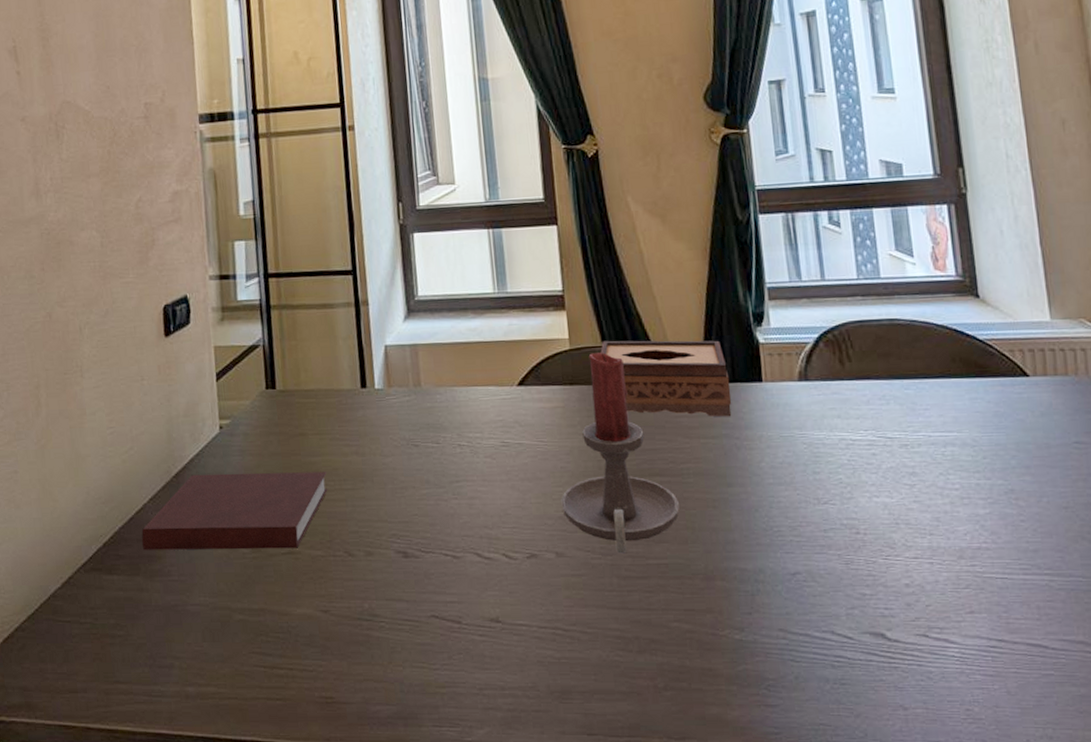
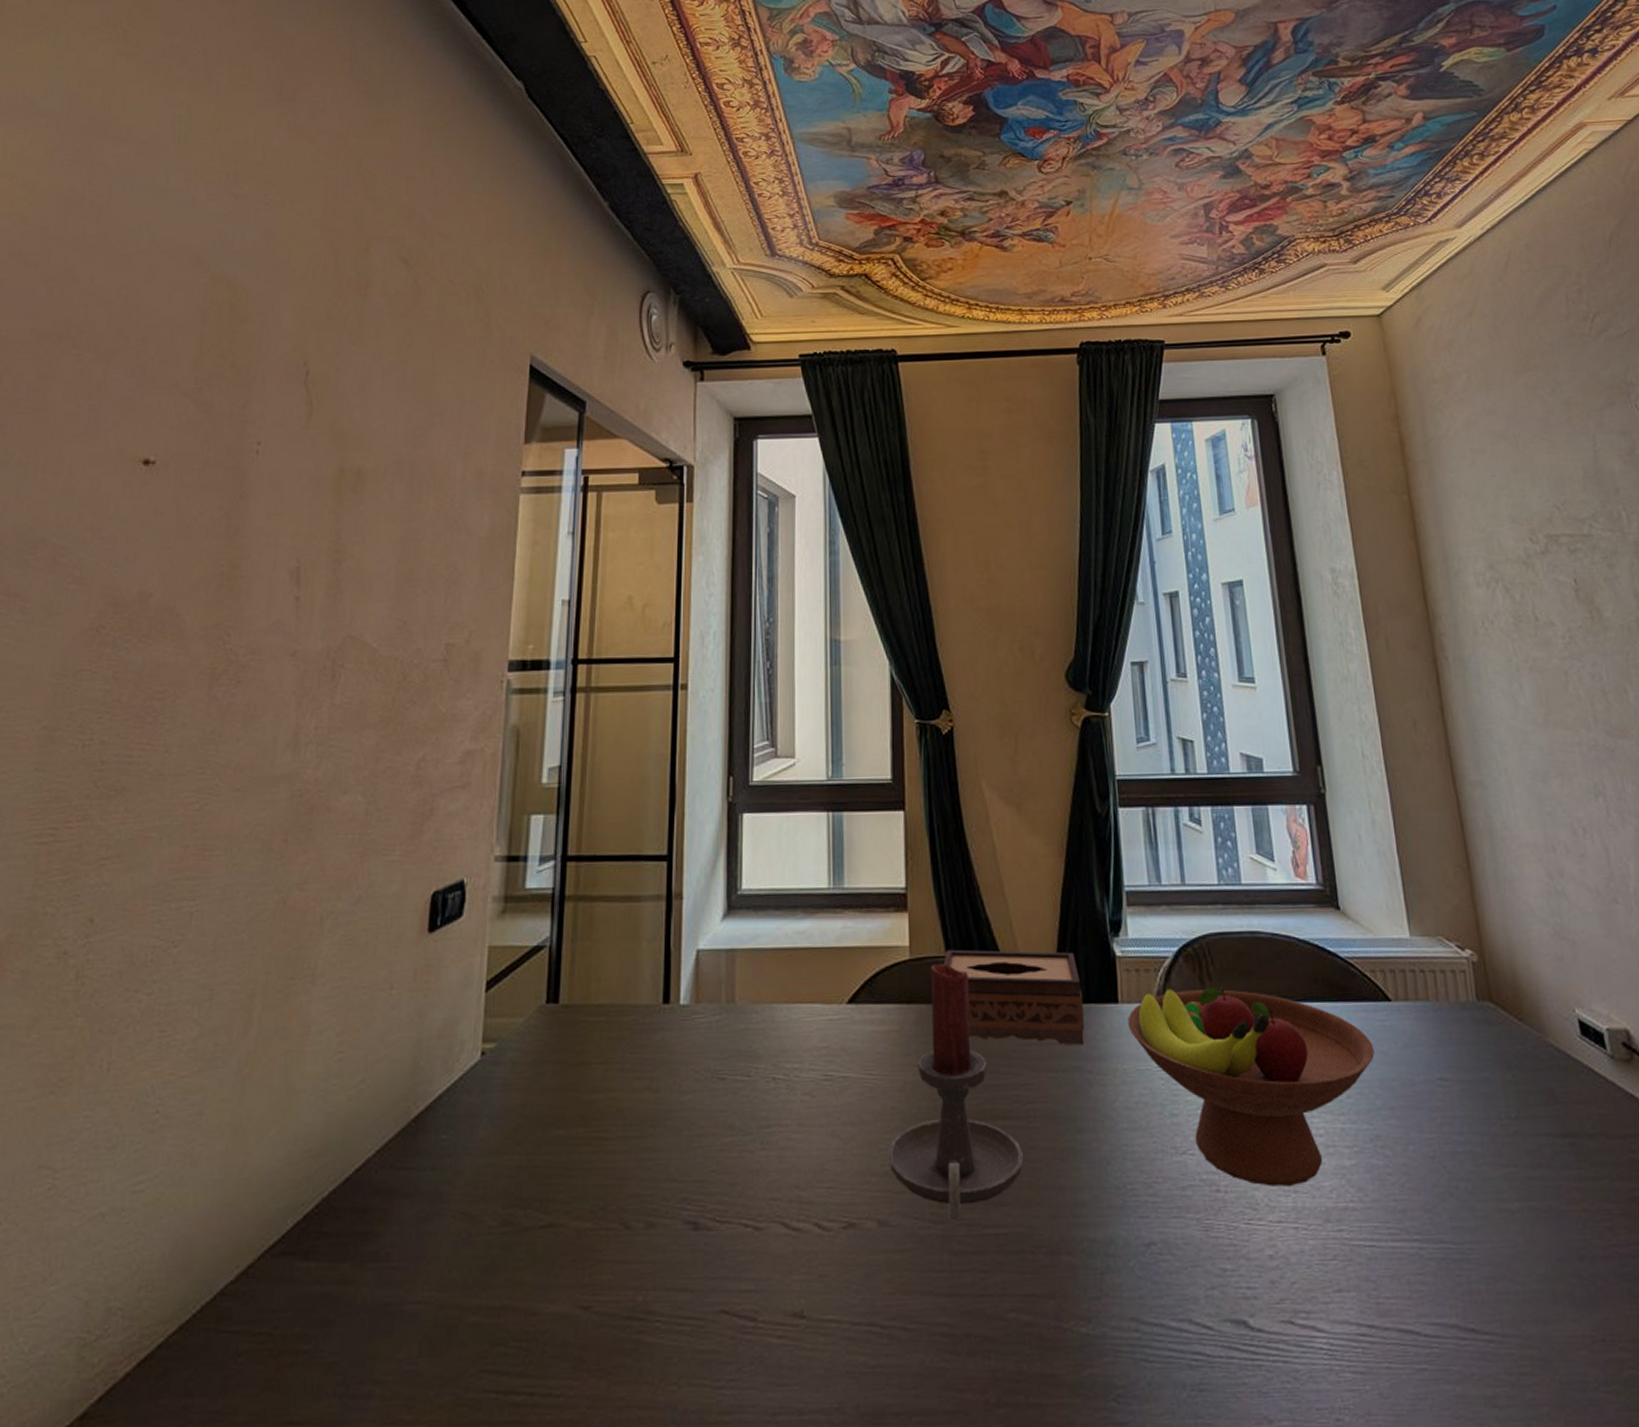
notebook: present [141,471,328,550] -> none [357,1113,609,1225]
fruit bowl: none [771,366,1011,530] -> present [1127,986,1375,1187]

